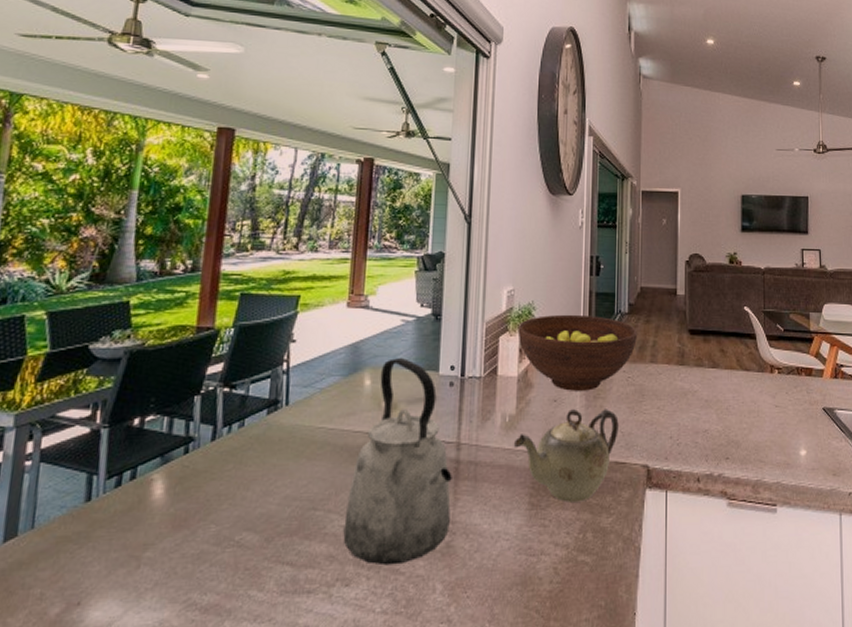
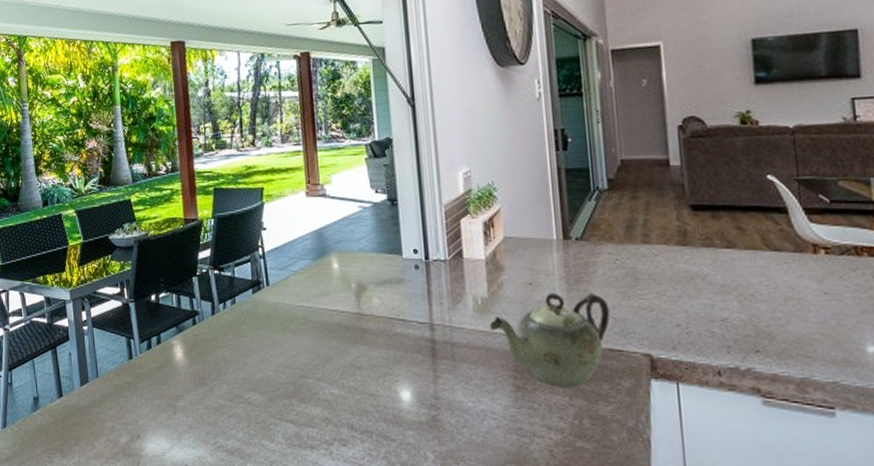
kettle: present [343,357,452,566] -> none [333,241,434,432]
fruit bowl: present [517,314,637,391] -> none [479,193,622,274]

